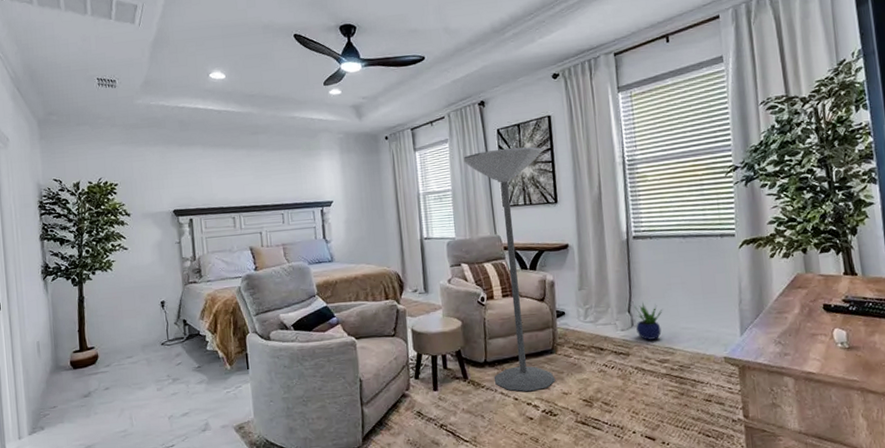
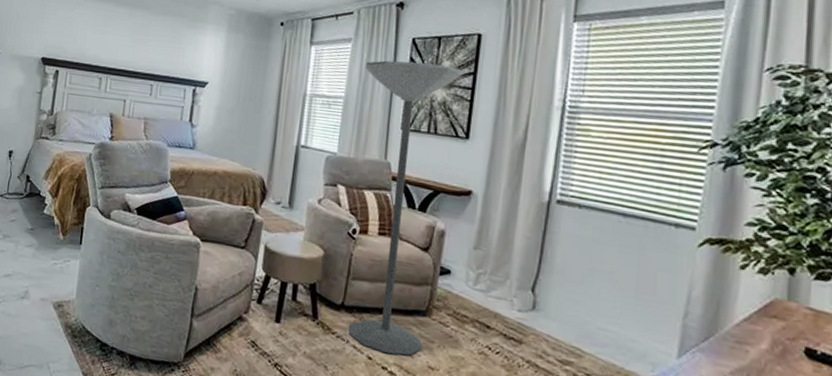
potted plant: present [634,303,663,340] -> none [538,284,578,334]

